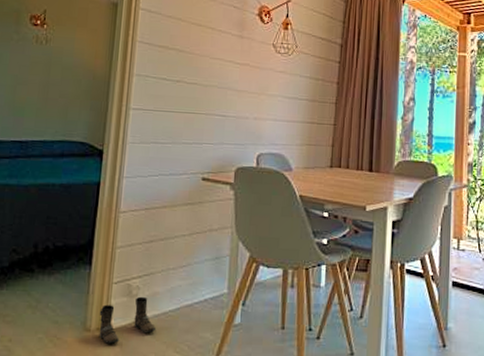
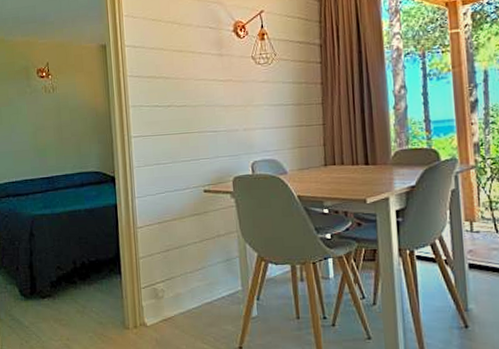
boots: present [98,296,157,344] -> none [134,298,184,339]

